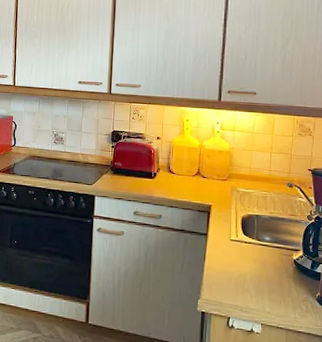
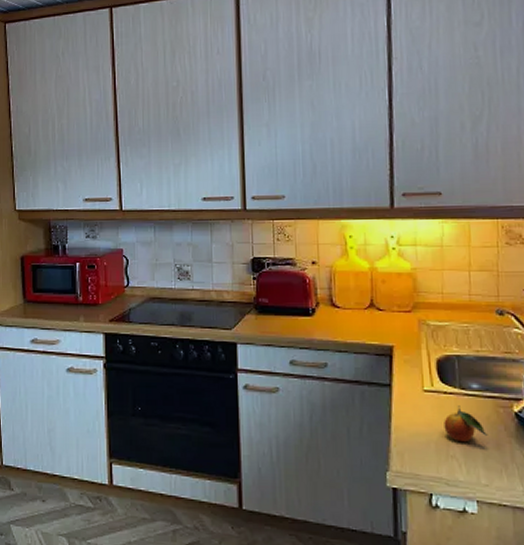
fruit: none [243,252,274,280] -> present [444,405,488,443]

